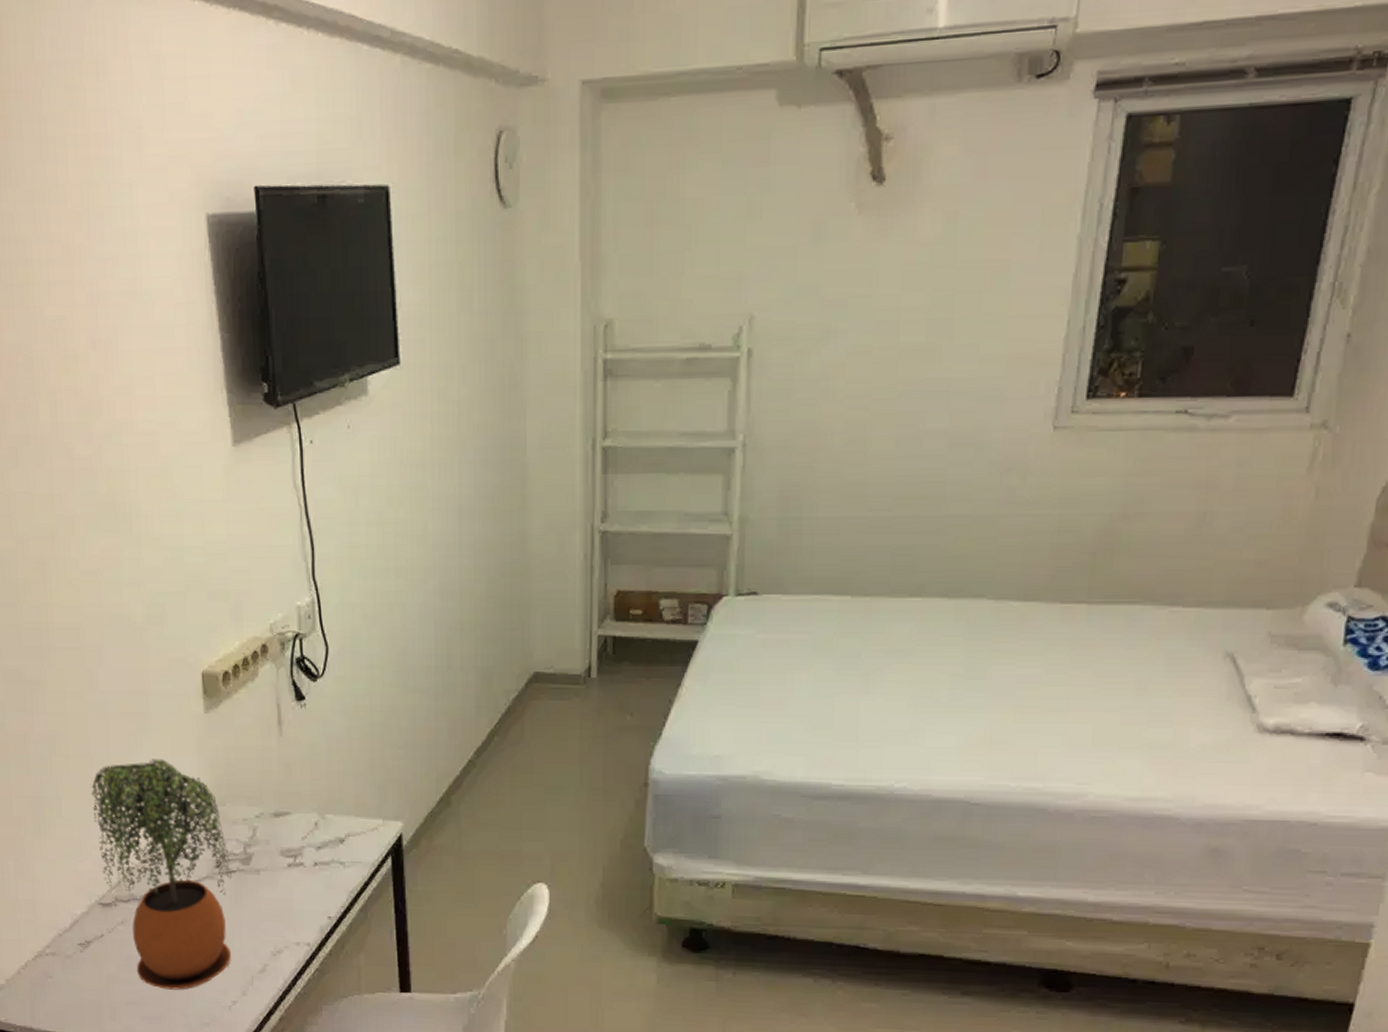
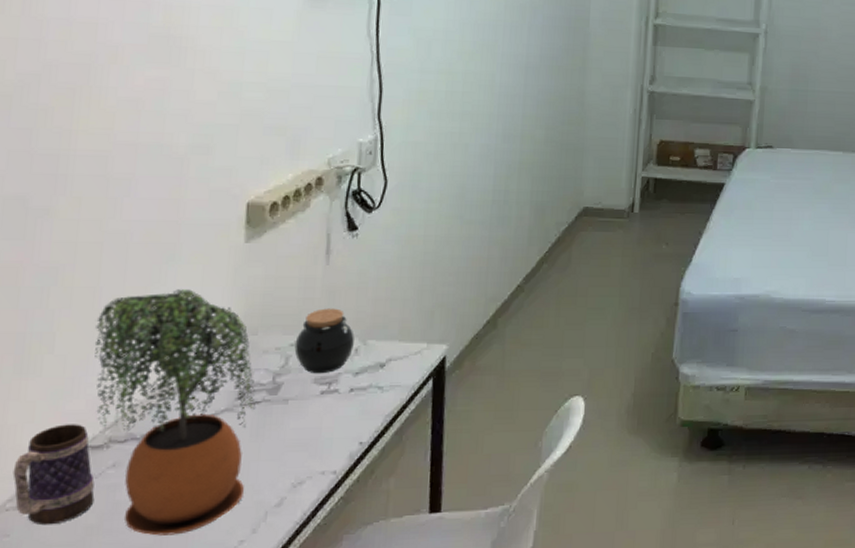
mug: none [46,882,112,971] -> present [12,424,95,526]
jar: none [259,780,313,847] -> present [294,308,355,374]

